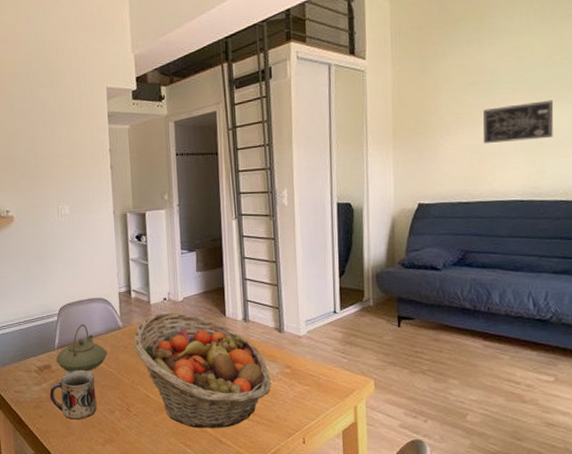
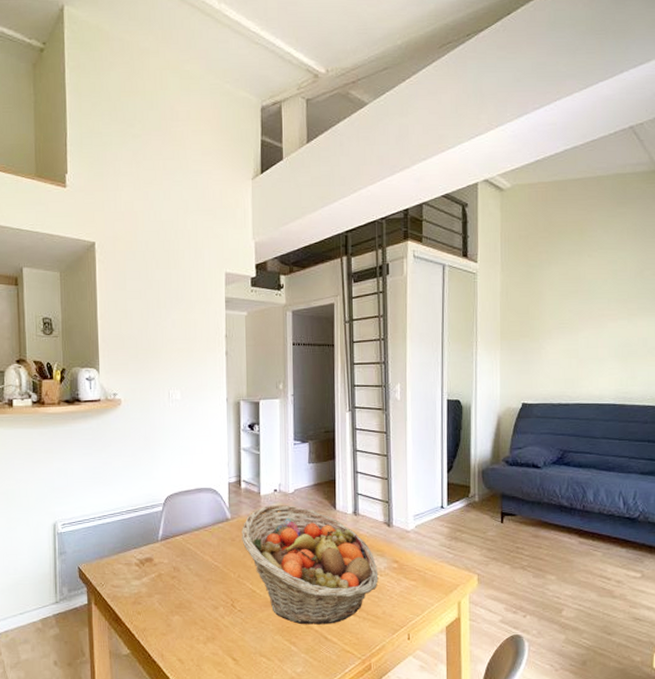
mug: present [49,369,97,419] -> none [150,563,200,616]
teapot: present [56,324,108,372] -> none [158,515,214,566]
wall art: present [483,100,554,143] -> none [581,312,643,349]

